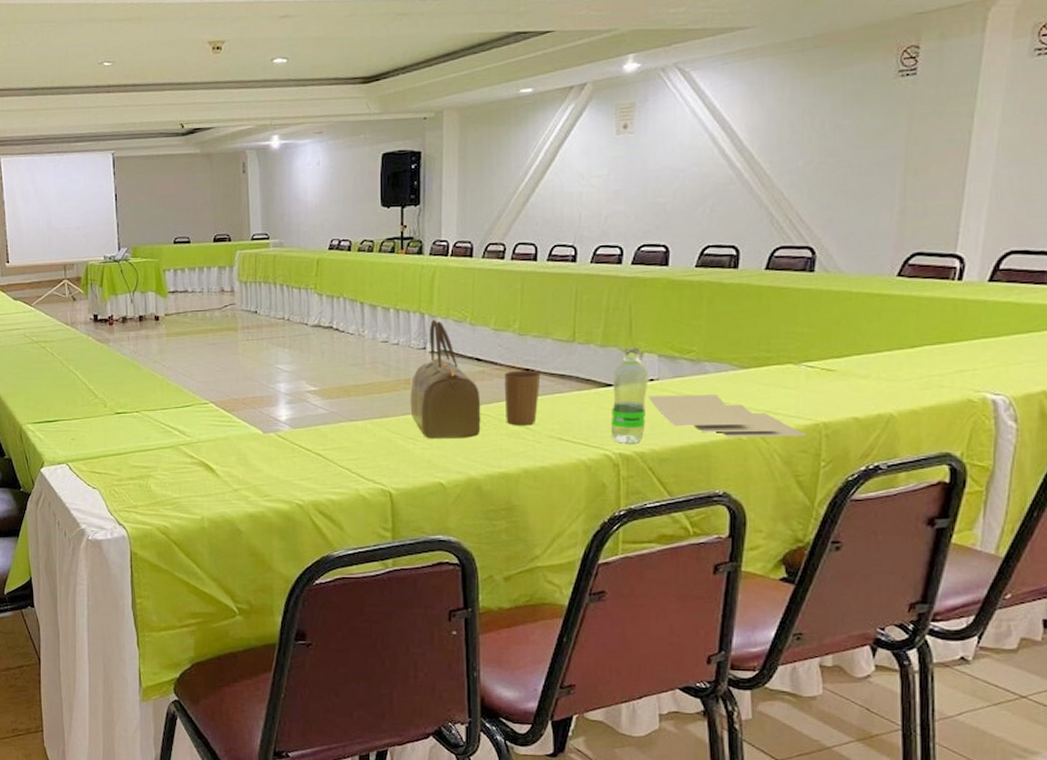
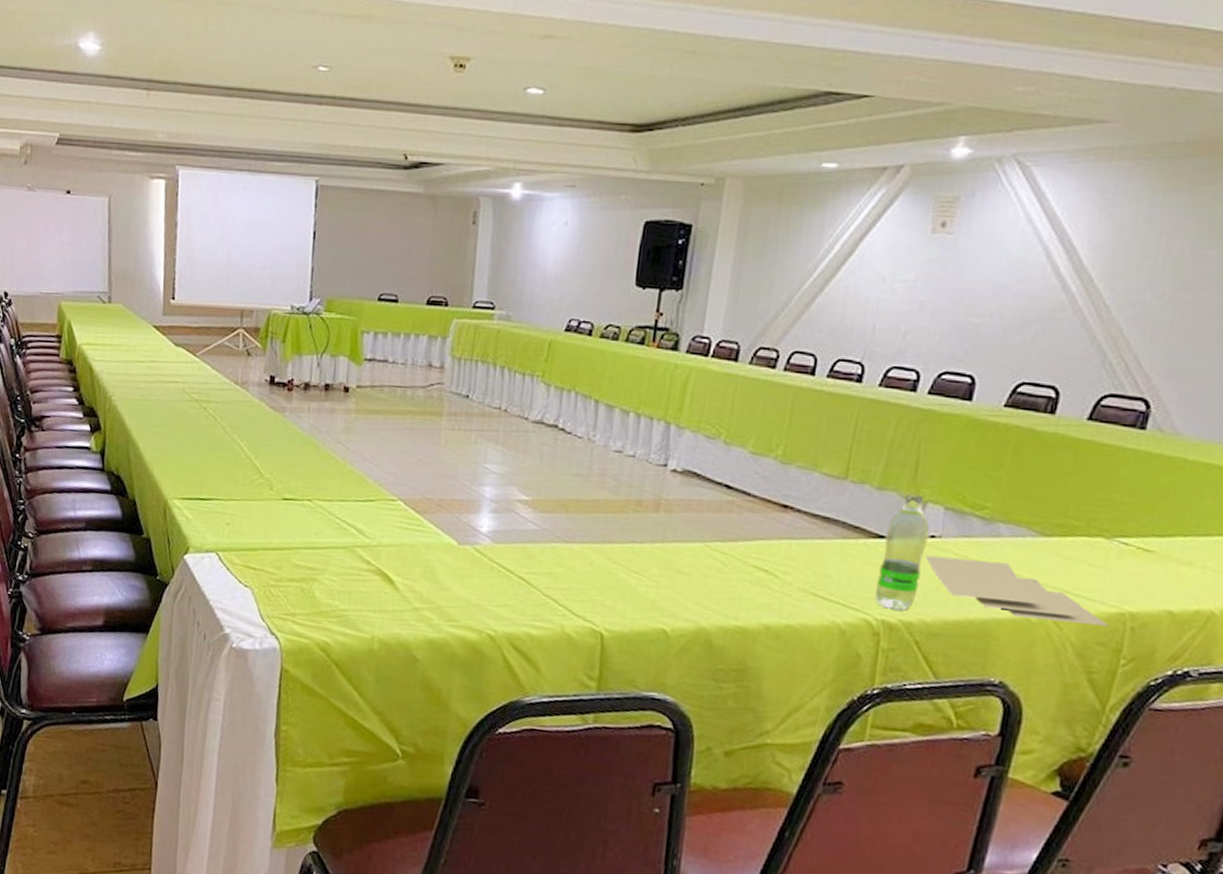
handbag: present [410,319,481,440] -> none [638,431,725,581]
cup: present [504,370,541,426] -> none [751,505,801,573]

